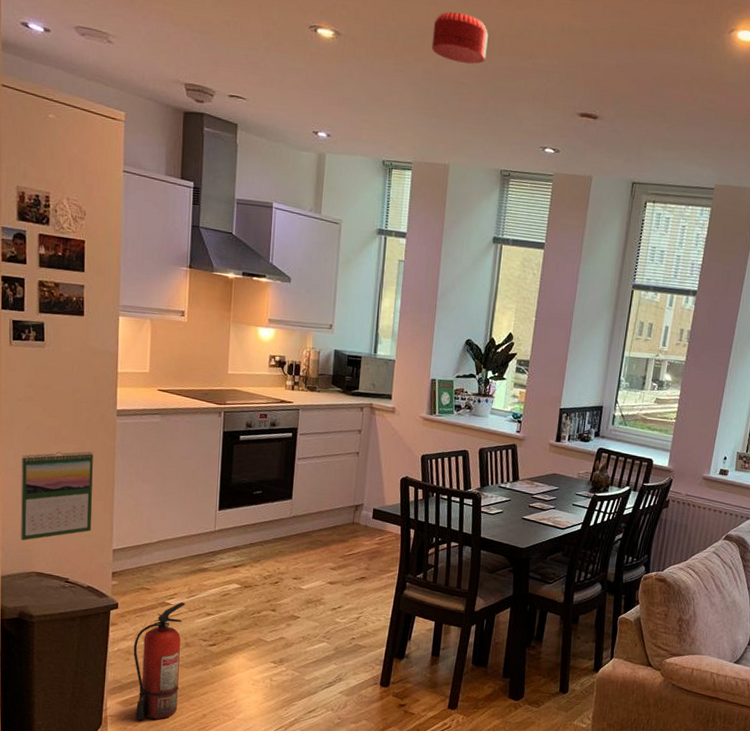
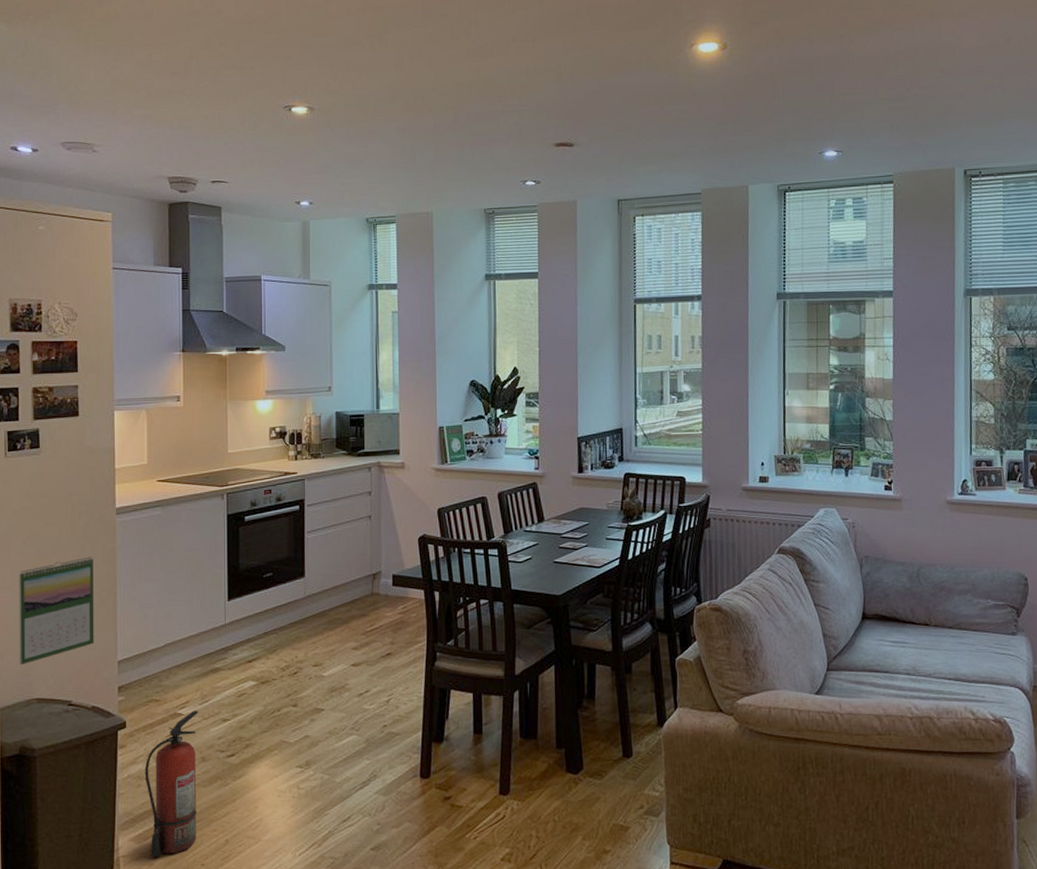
smoke detector: present [431,11,488,64] -> none [402,71,457,116]

